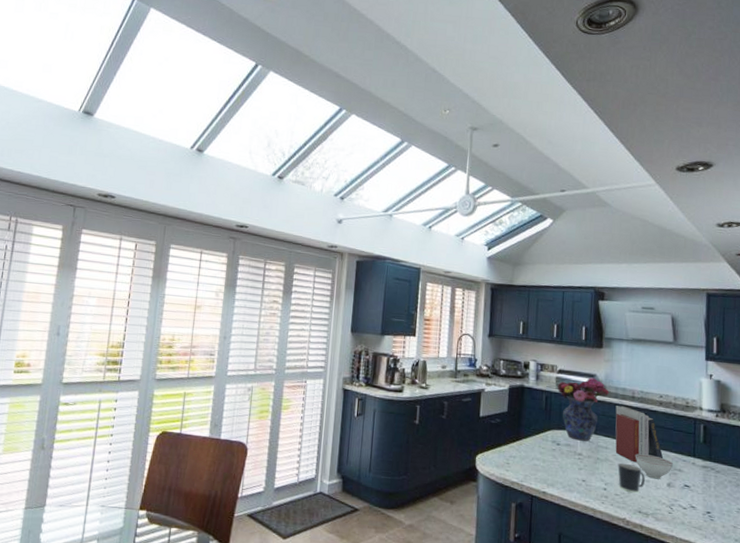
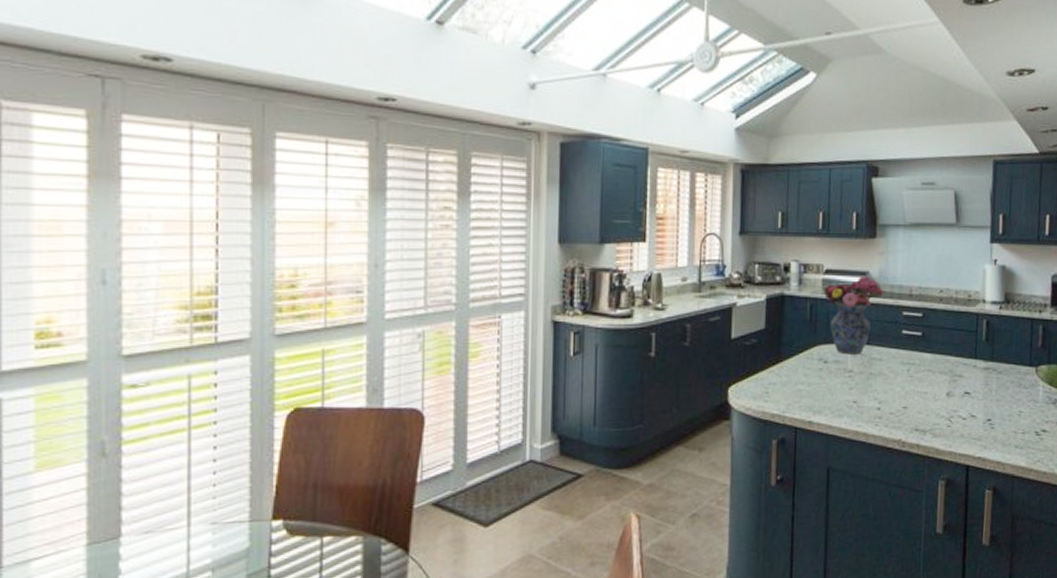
books: present [615,405,664,463] -> none [890,306,943,373]
mug: present [617,463,645,494] -> none [893,375,923,409]
bowl: present [634,453,674,479] -> none [911,362,954,390]

